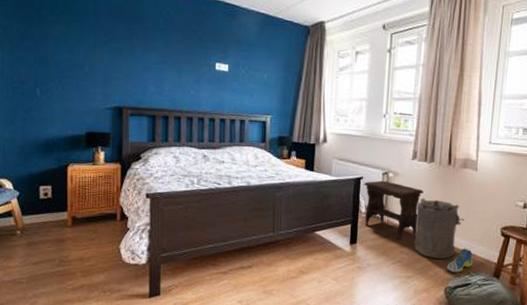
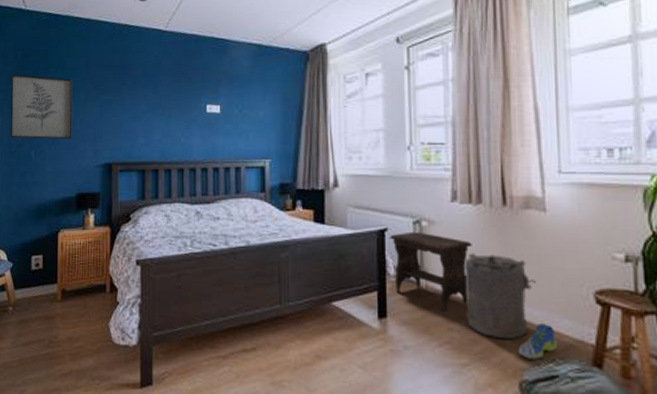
wall art: none [11,10,81,81] -> present [10,74,73,140]

